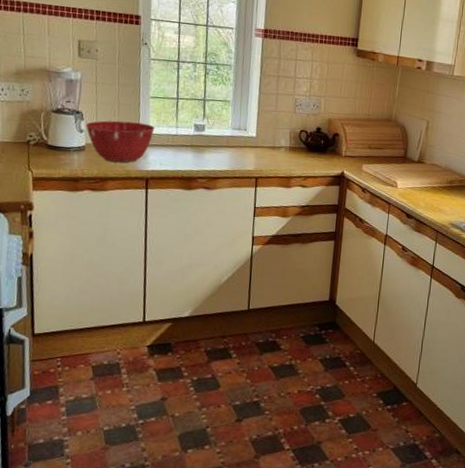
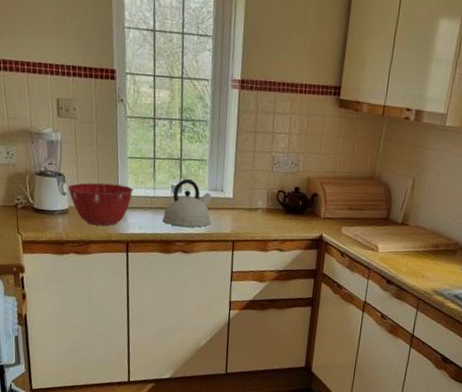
kettle: none [184,118,237,165] -> present [162,178,213,228]

